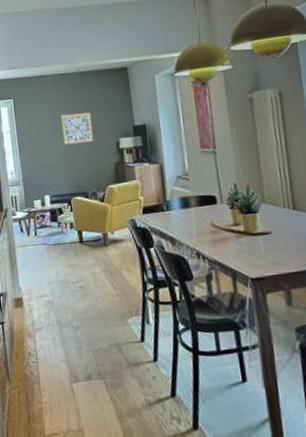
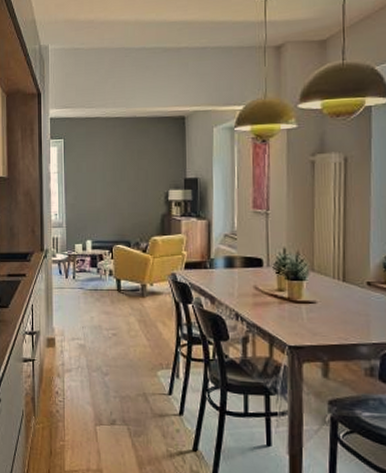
wall art: present [61,112,94,145] -> none [110,159,143,192]

